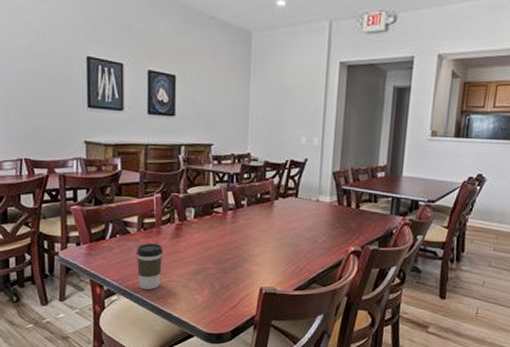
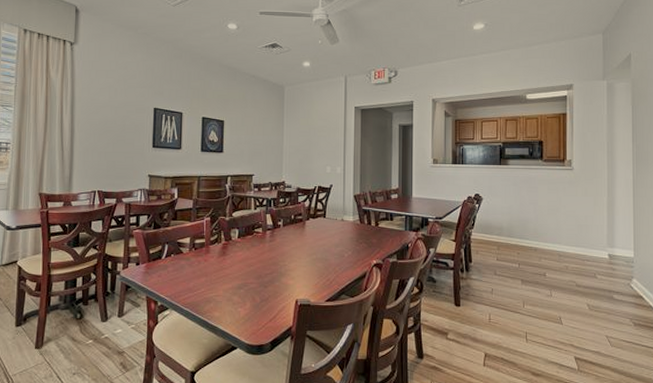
coffee cup: present [135,243,164,290] -> none [187,261,211,304]

